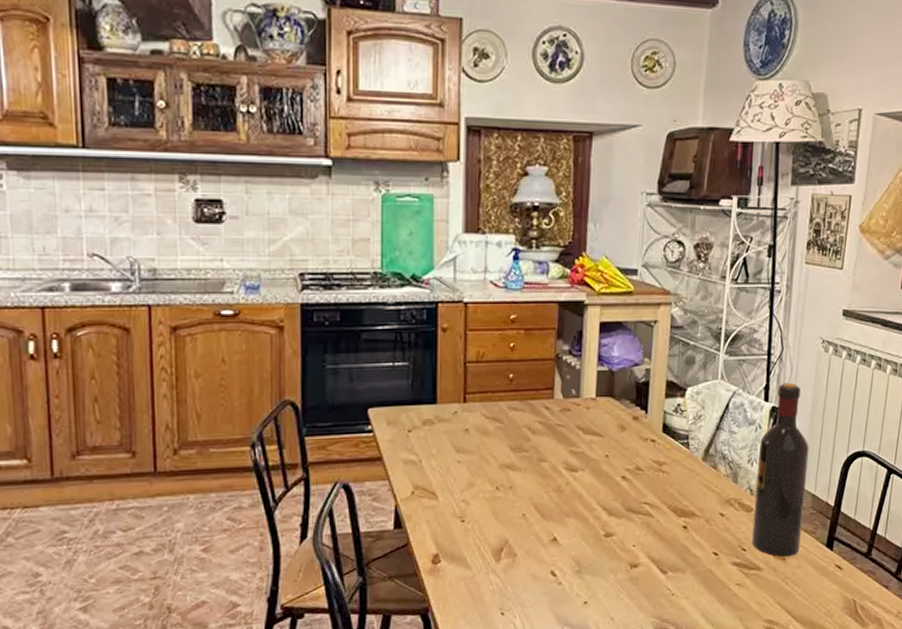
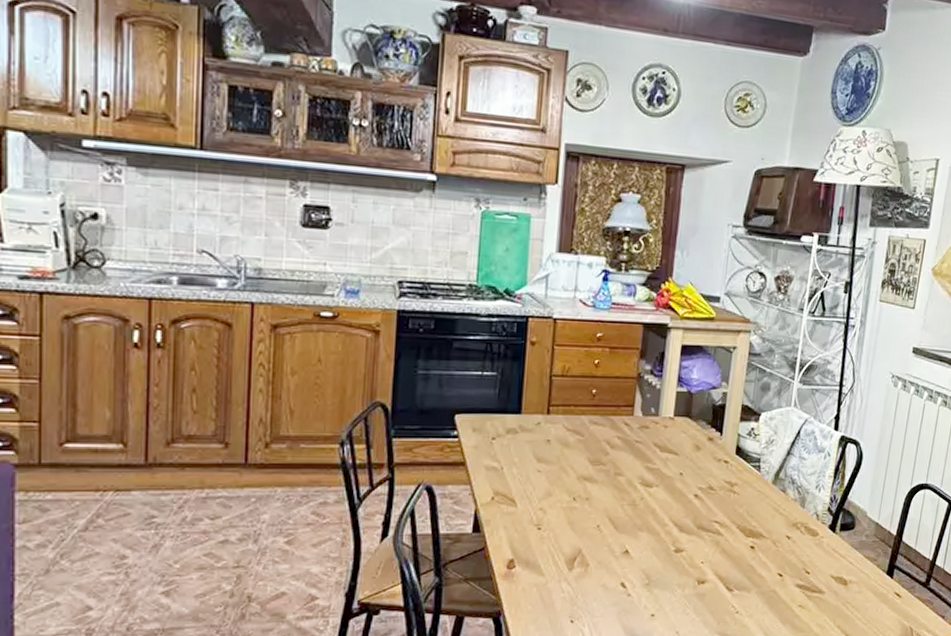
wine bottle: present [752,383,809,557] -> none [815,414,875,582]

